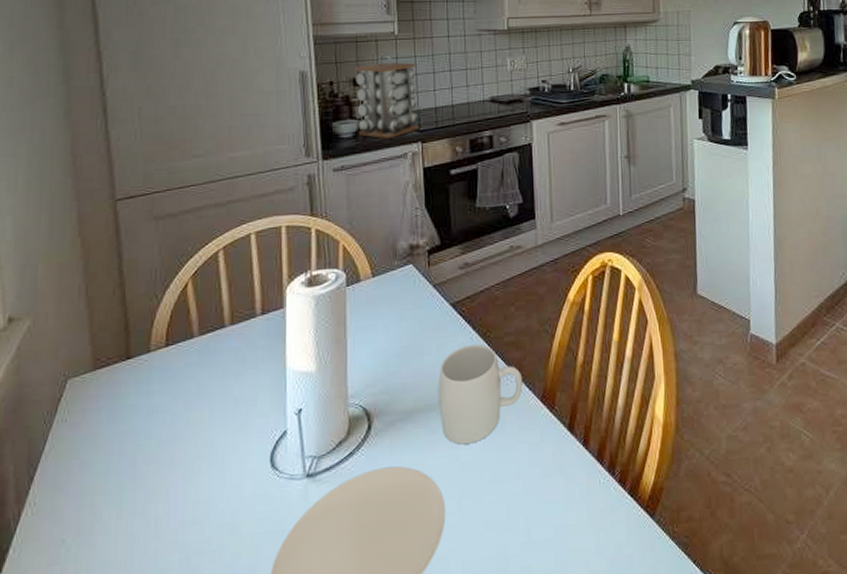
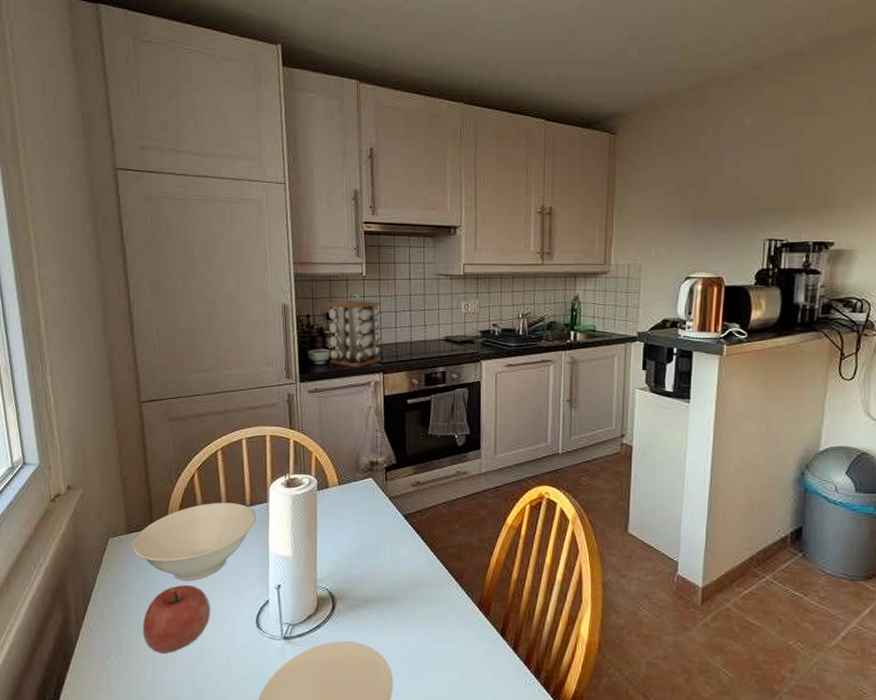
bowl: none [100,313,270,422] -> present [132,502,257,581]
fruit: none [113,426,210,525] -> present [142,585,211,654]
mug: present [437,344,523,445] -> none [390,552,463,634]

